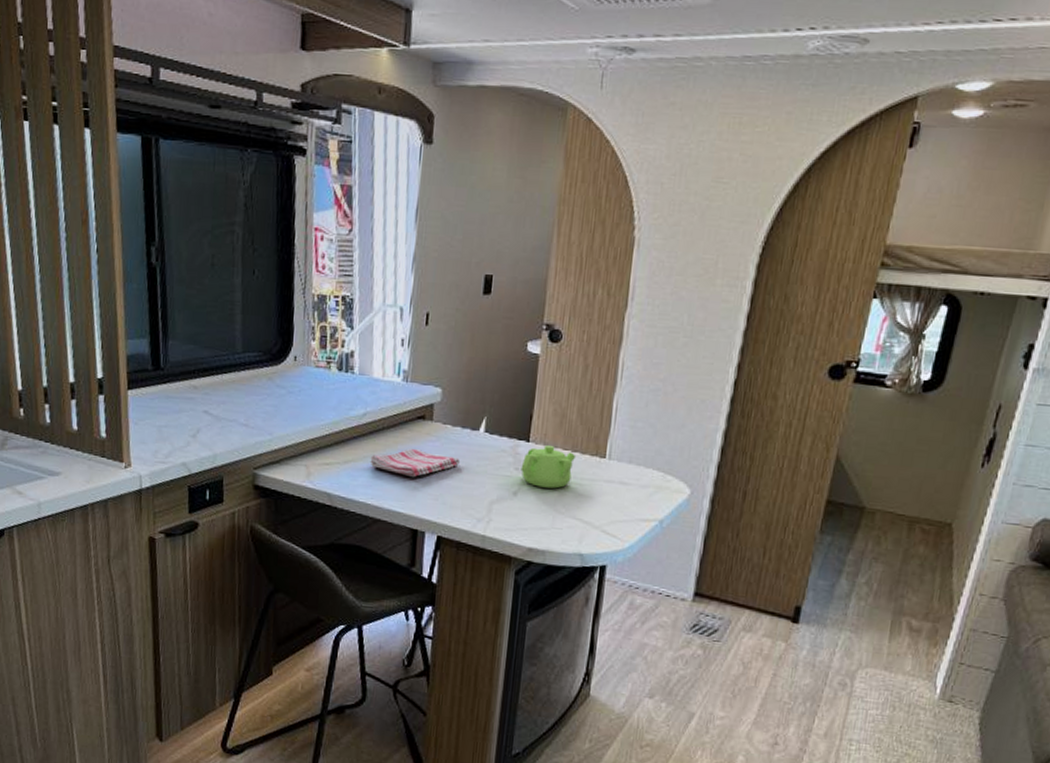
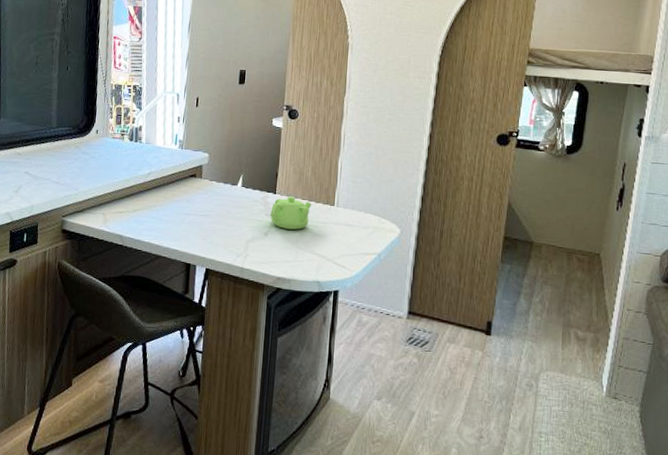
dish towel: present [370,448,461,478] -> none [153,199,224,223]

